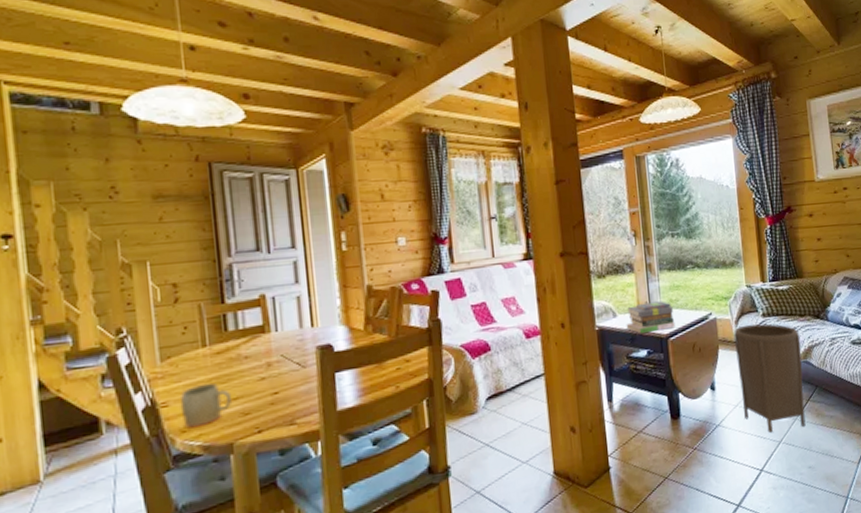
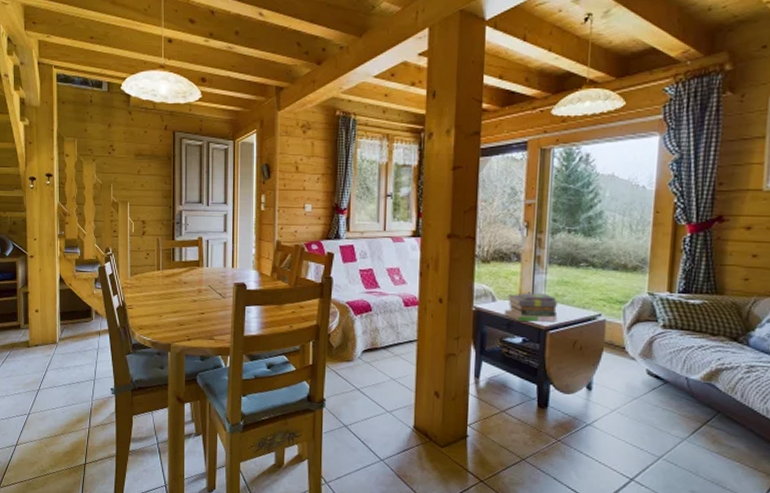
mug: present [179,382,233,428] -> none [140,297,173,327]
woven basket: present [733,323,806,434] -> none [621,333,707,449]

